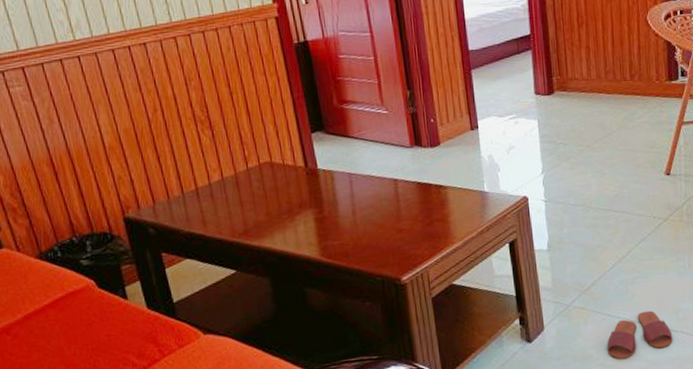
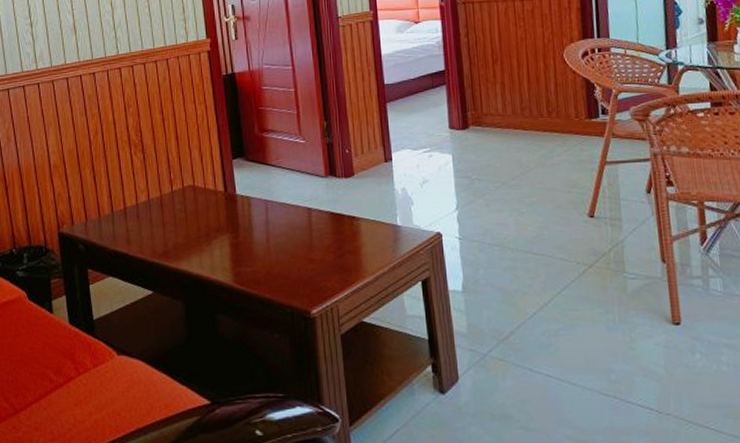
slippers: present [607,310,673,359] -> none [528,368,604,422]

